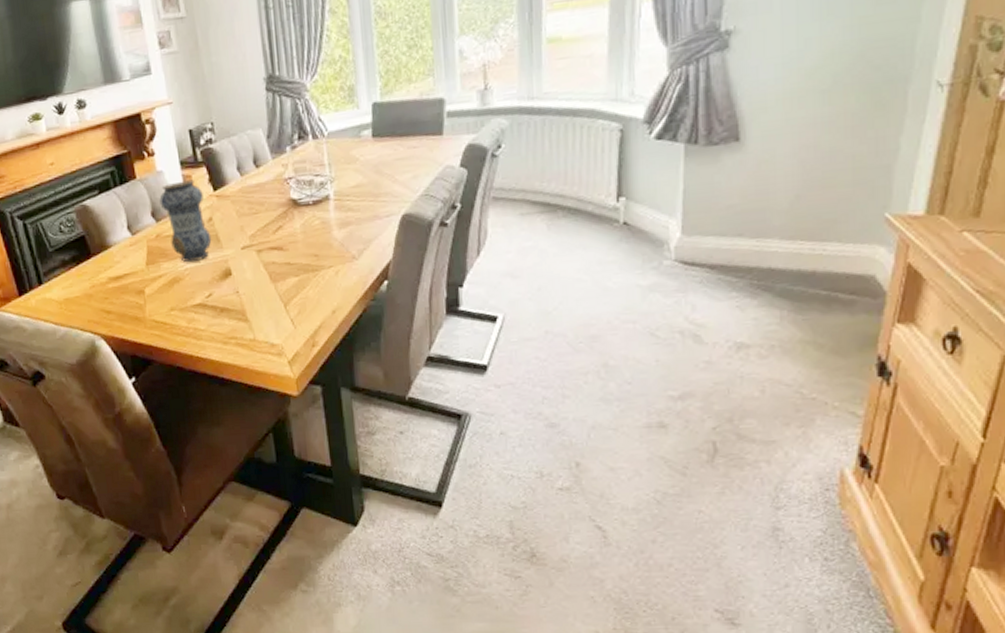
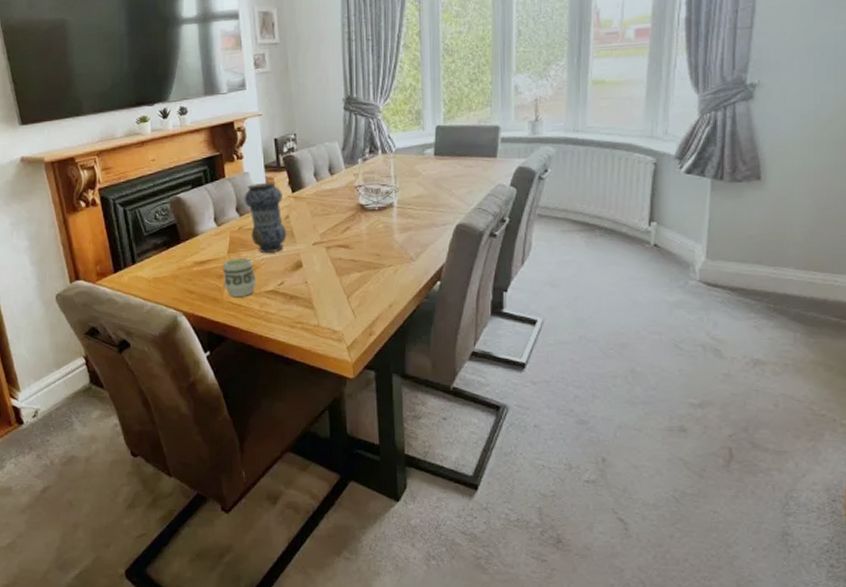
cup: none [142,269,181,315] -> present [223,258,256,298]

